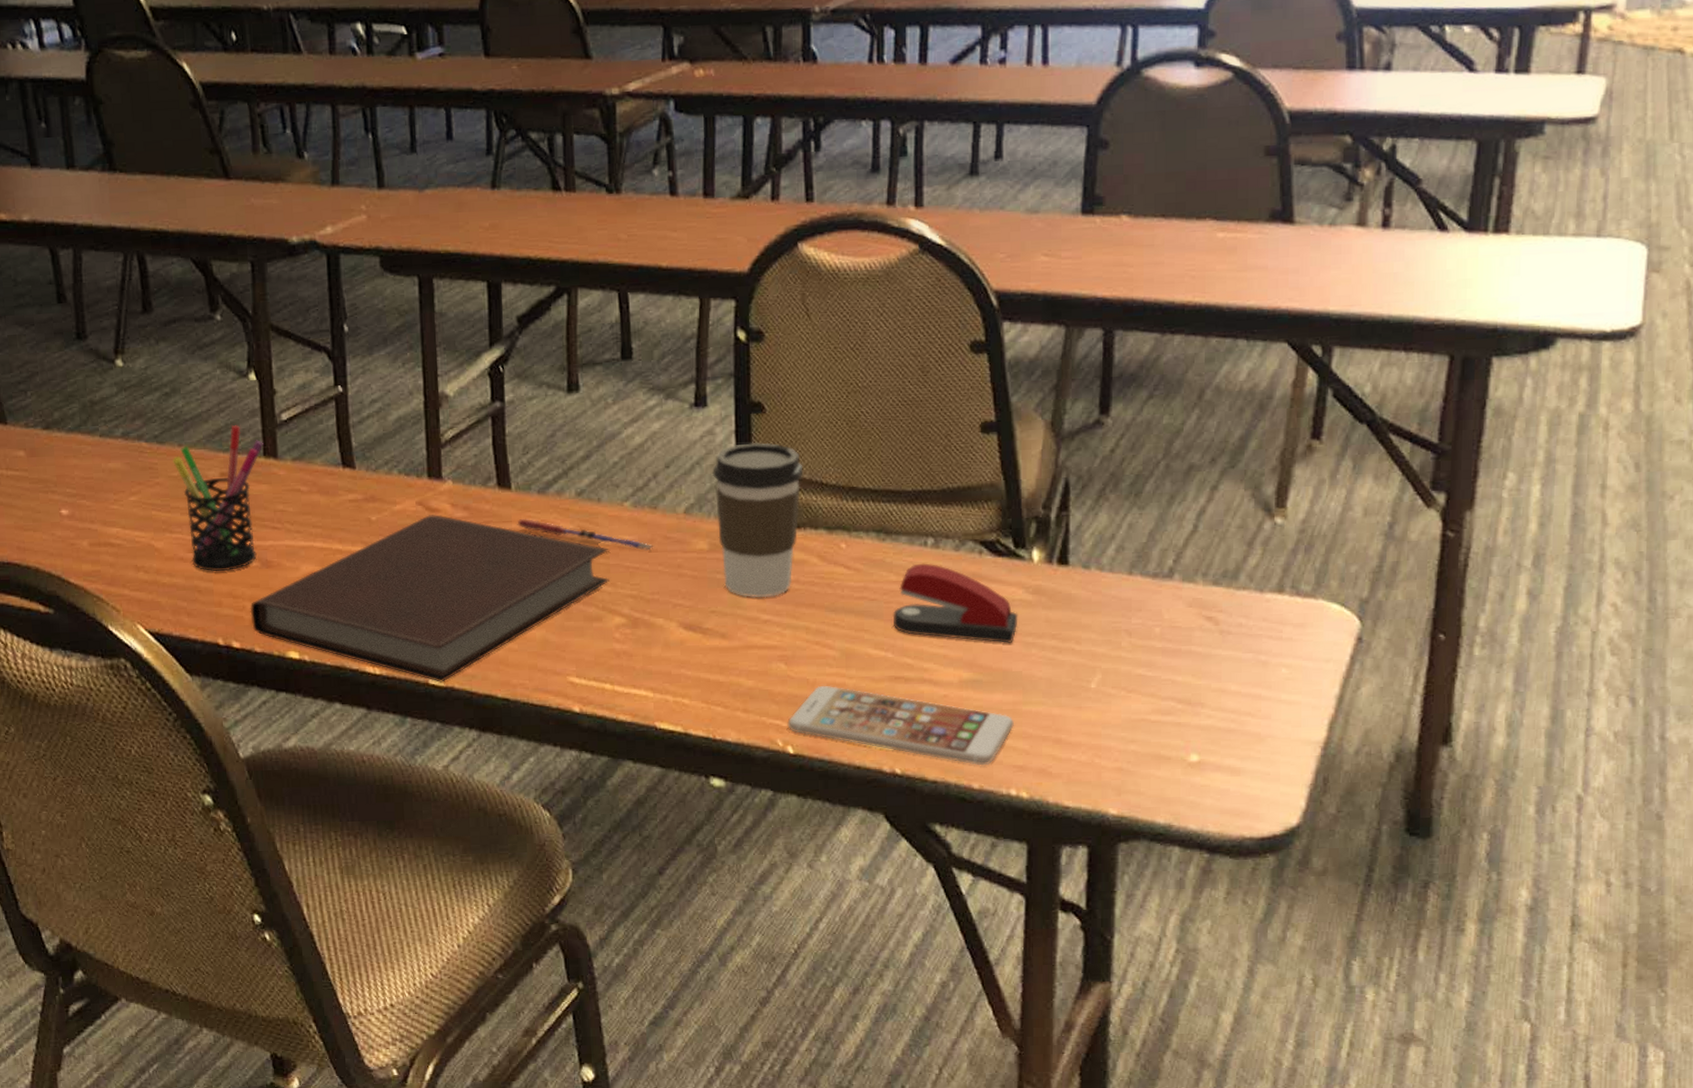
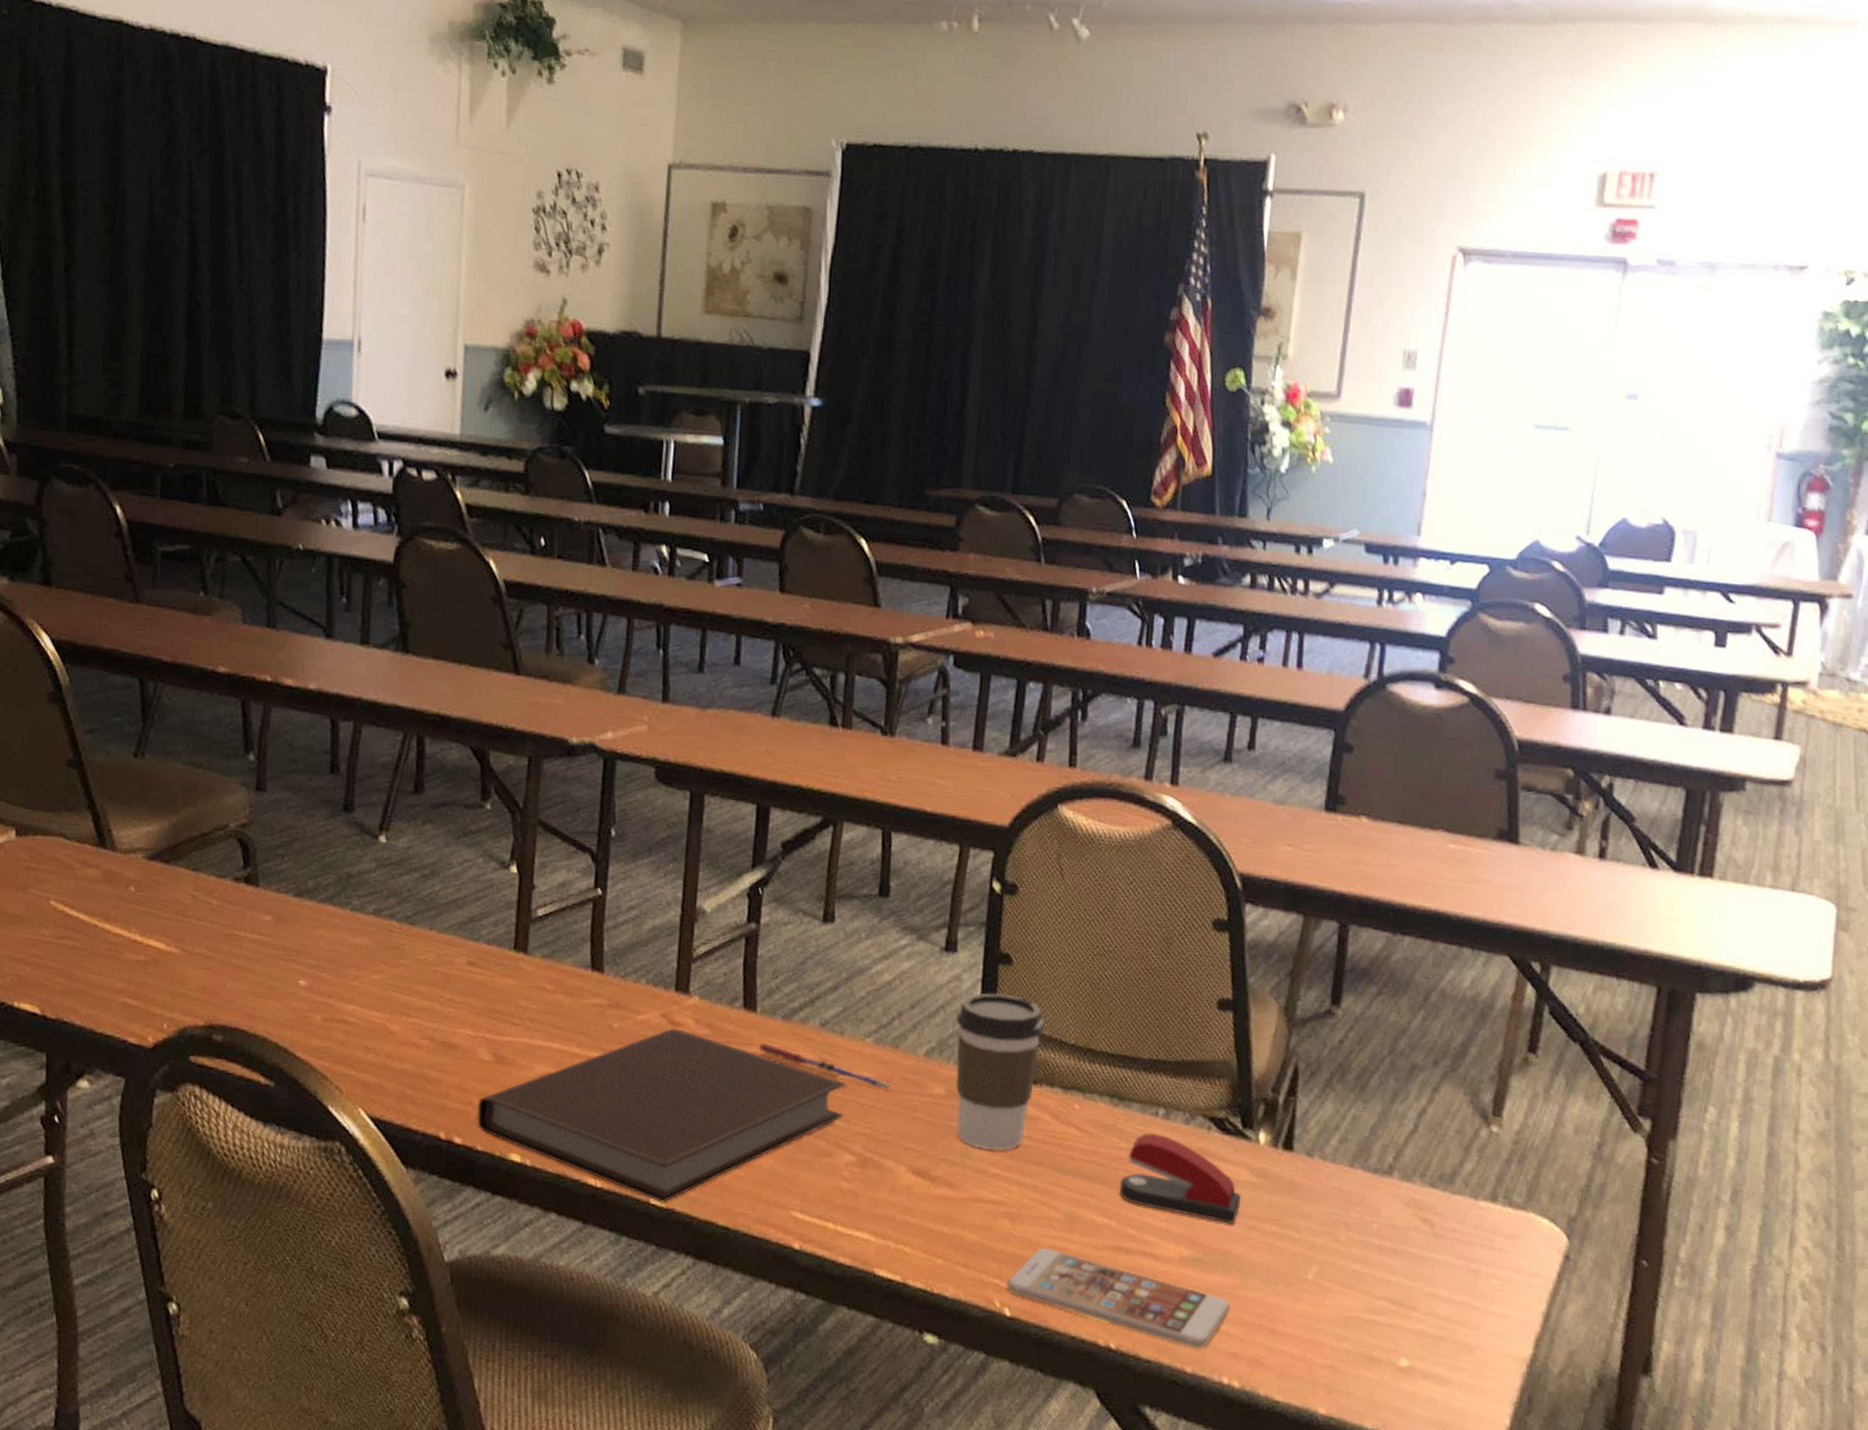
pen holder: present [173,425,264,572] -> none [421,915,515,1063]

